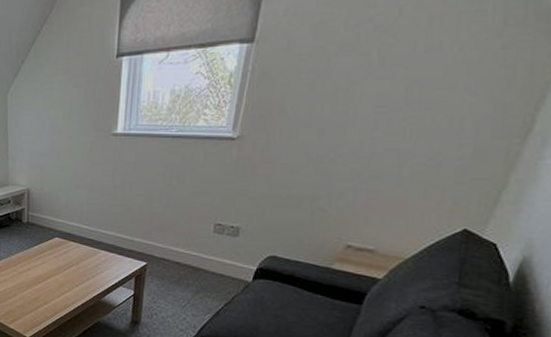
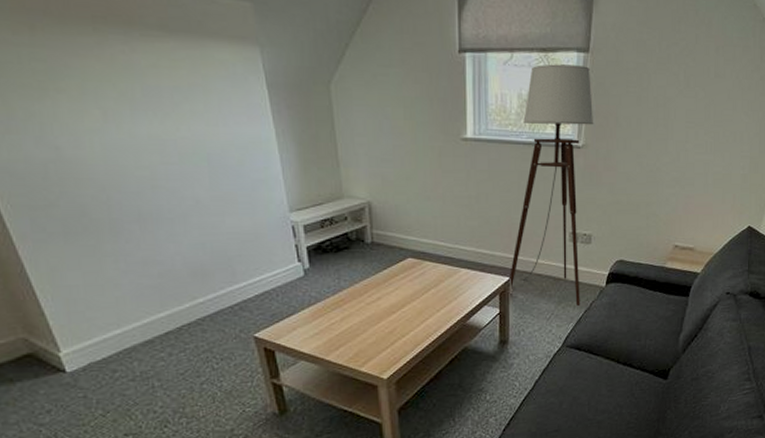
floor lamp: none [145,56,254,299] -> present [508,64,594,307]

